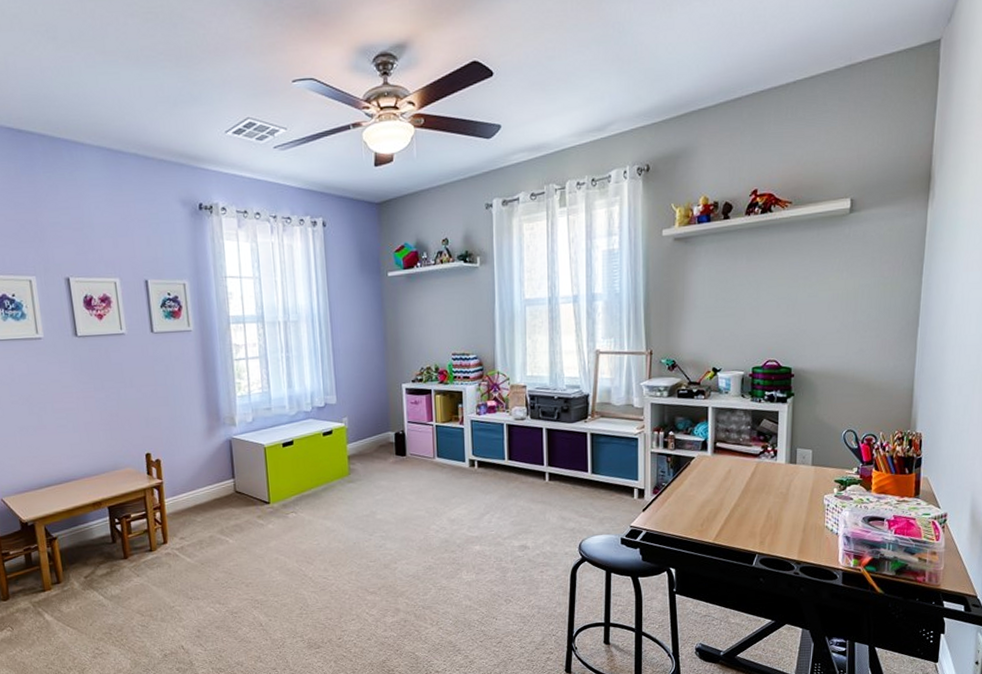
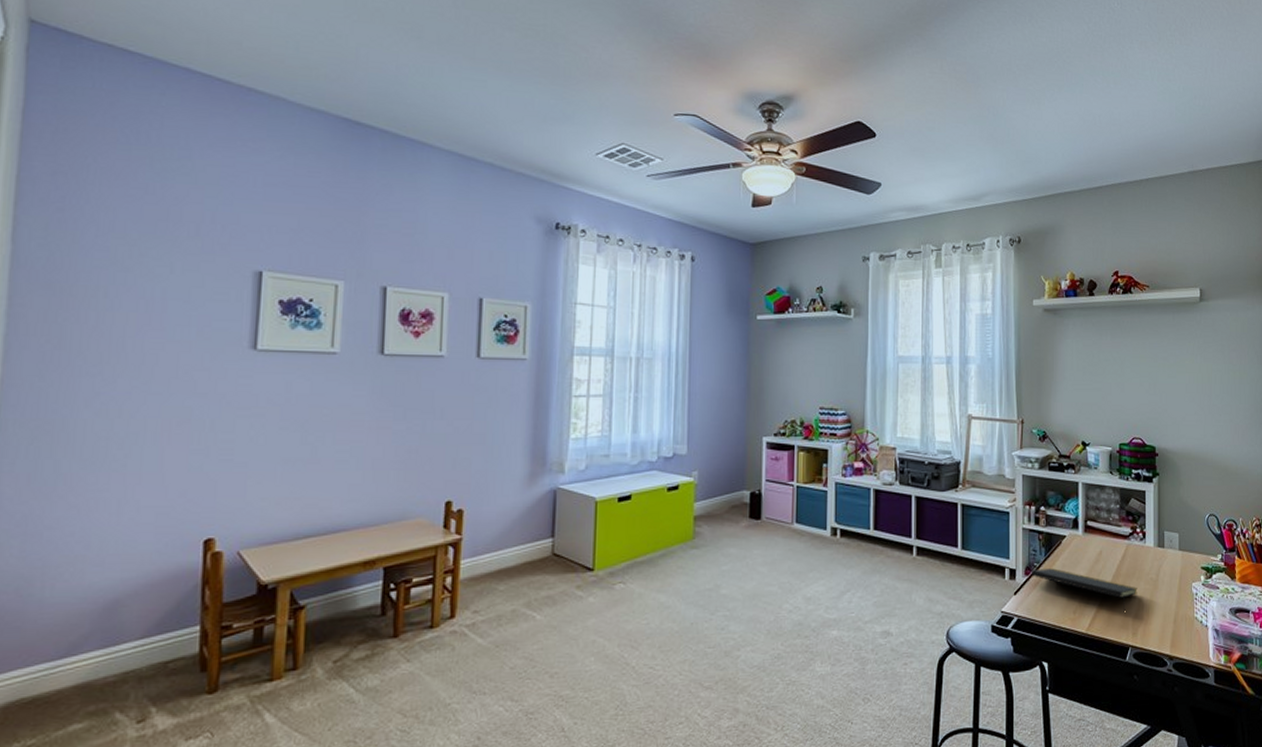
notepad: none [660,487,767,523] -> present [1032,568,1138,611]

